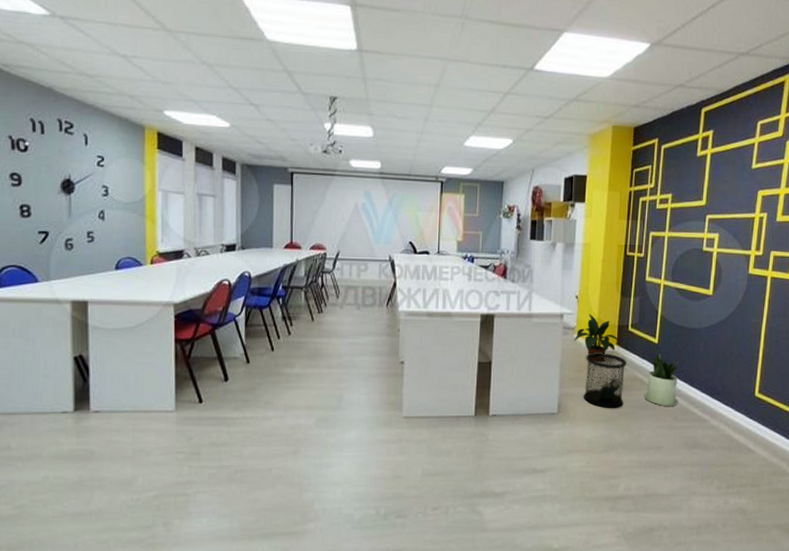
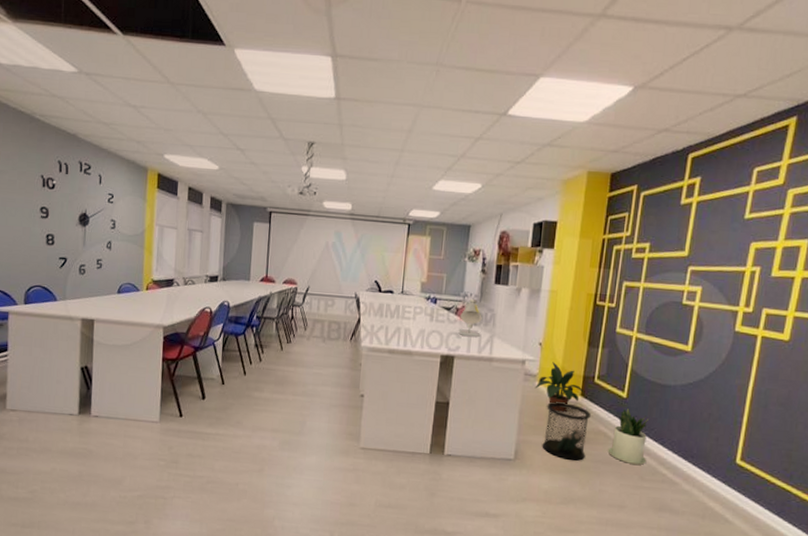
desk lamp: none [497,256,520,295] -> present [458,299,482,338]

